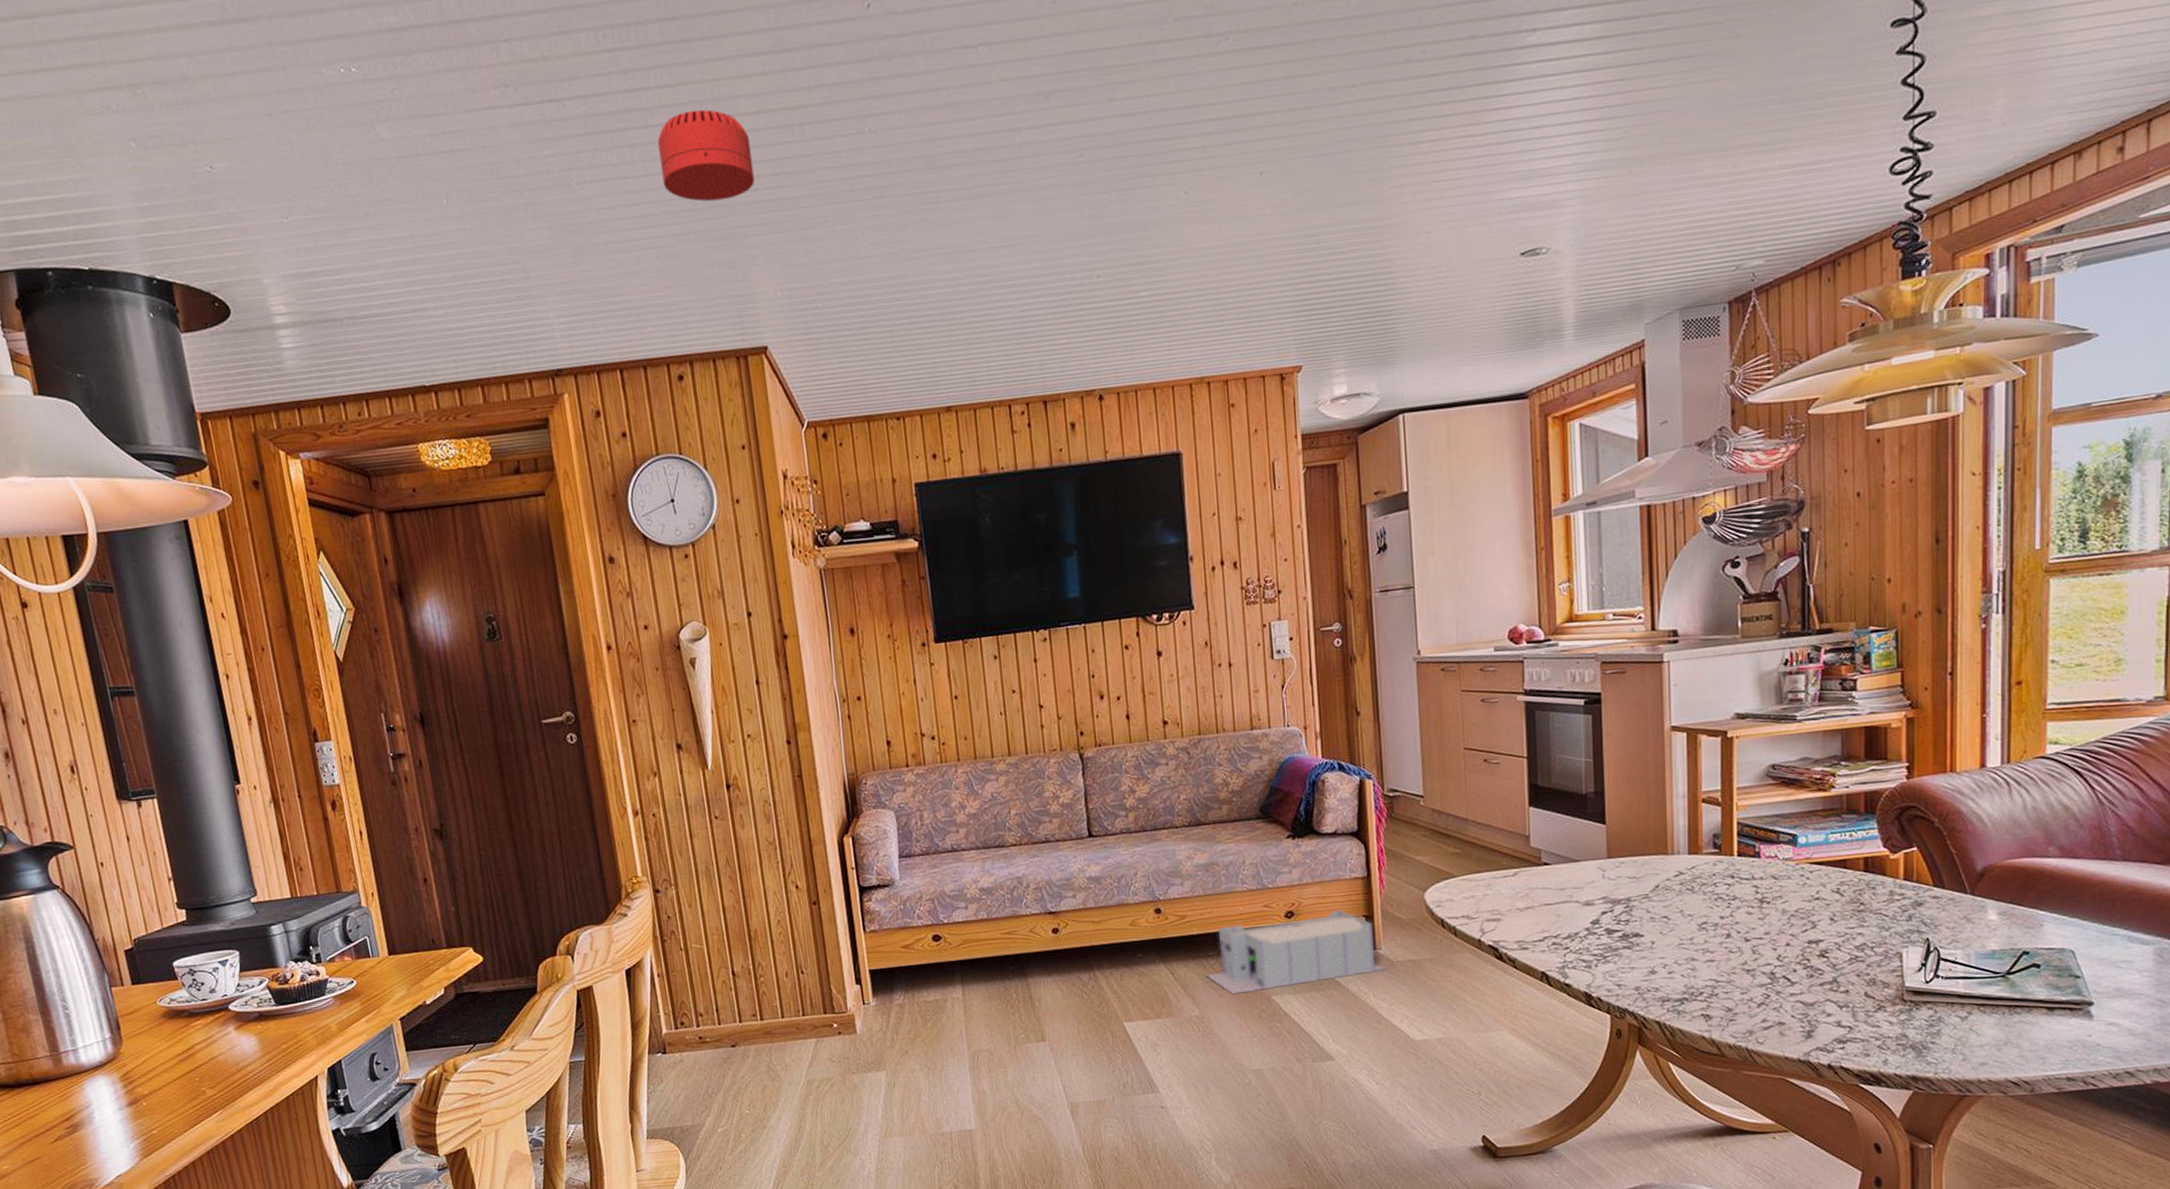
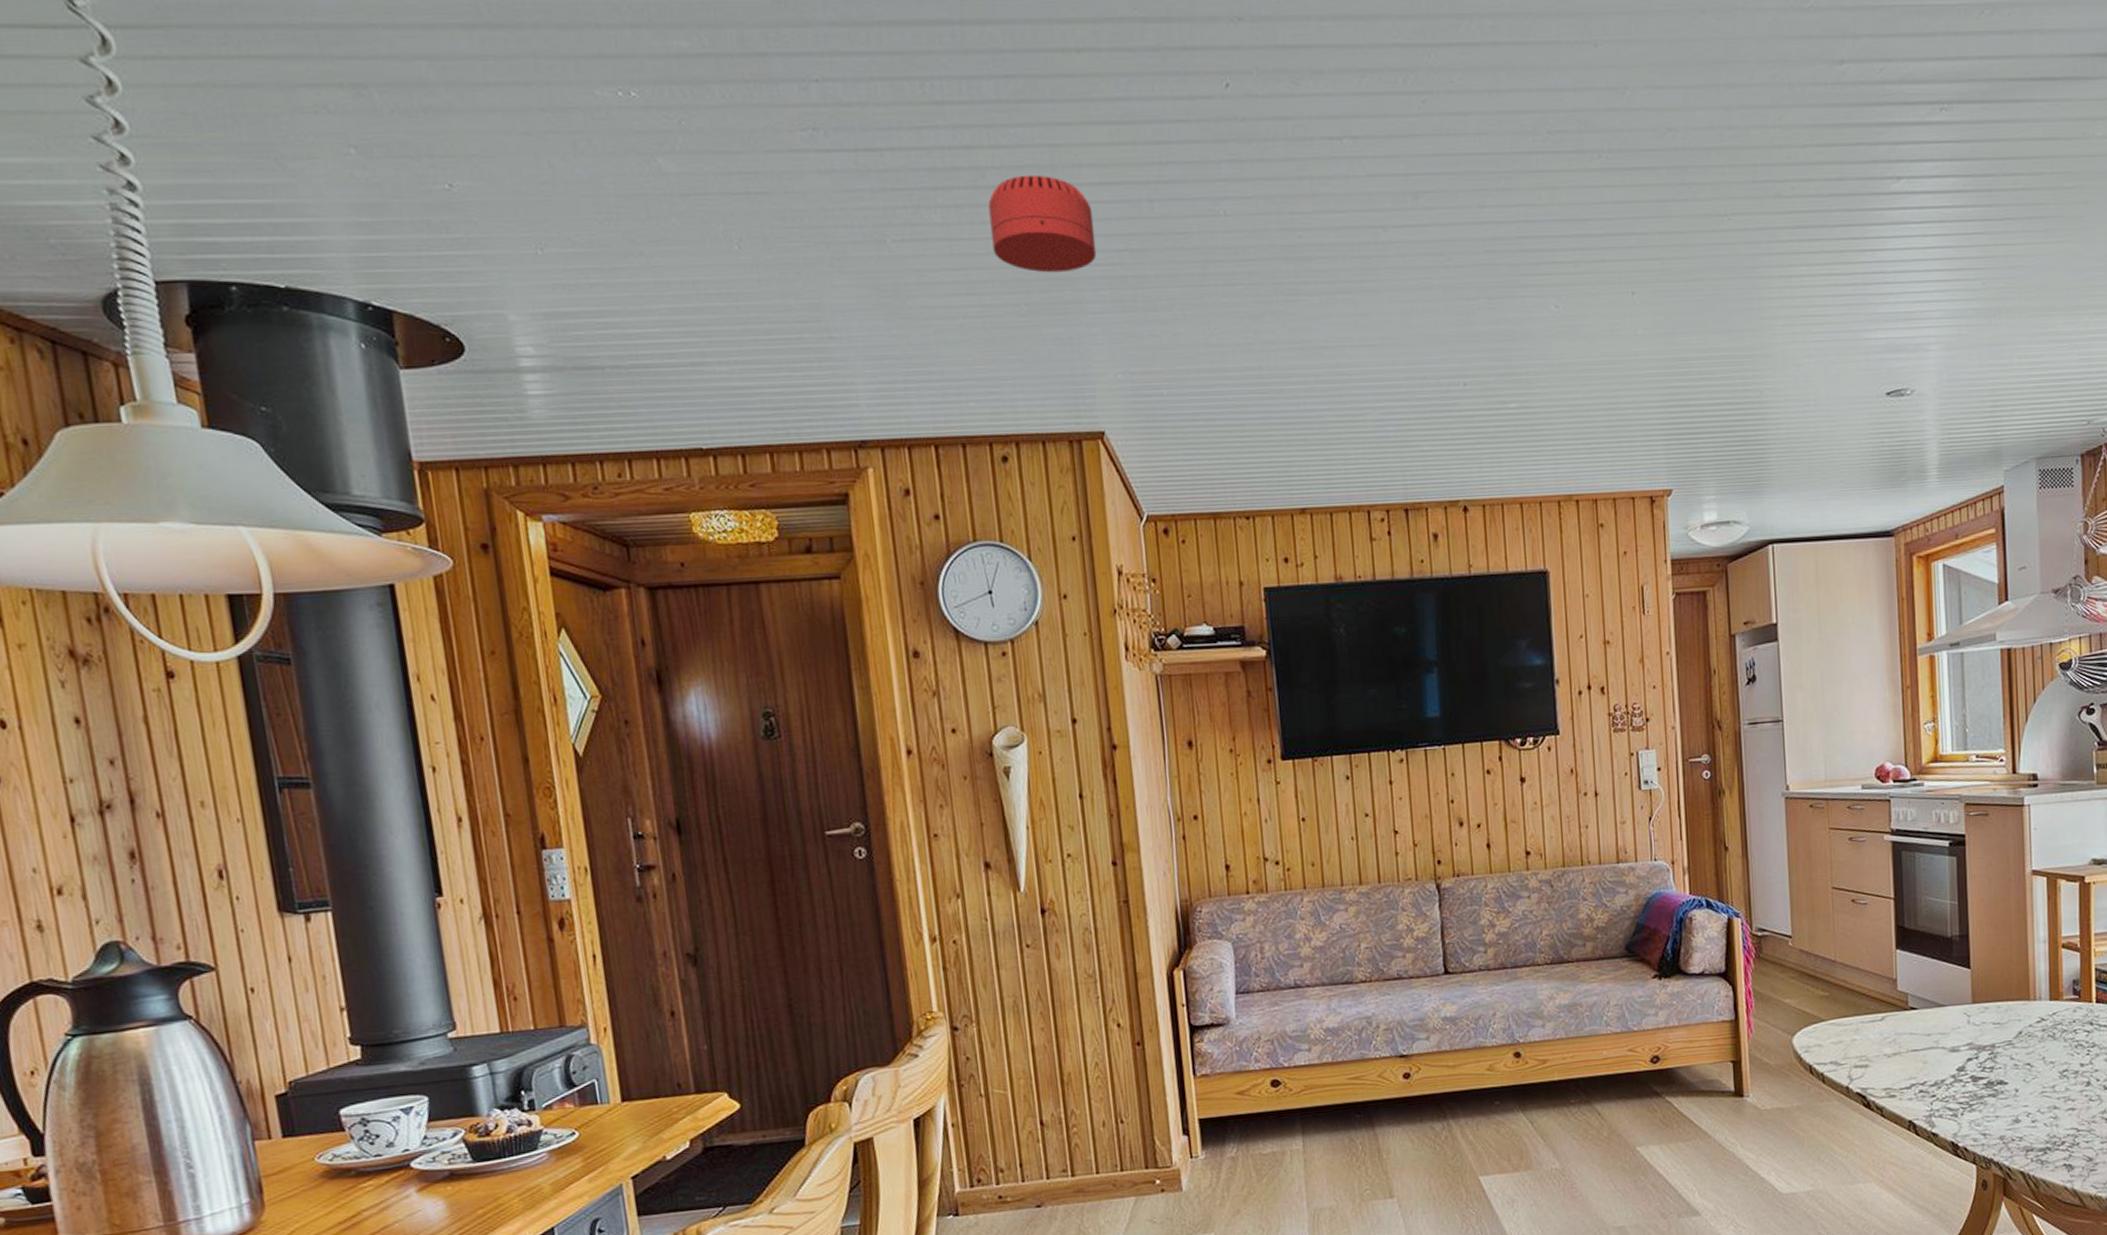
storage bin: present [1205,910,1386,996] -> none [1567,1054,1753,1147]

